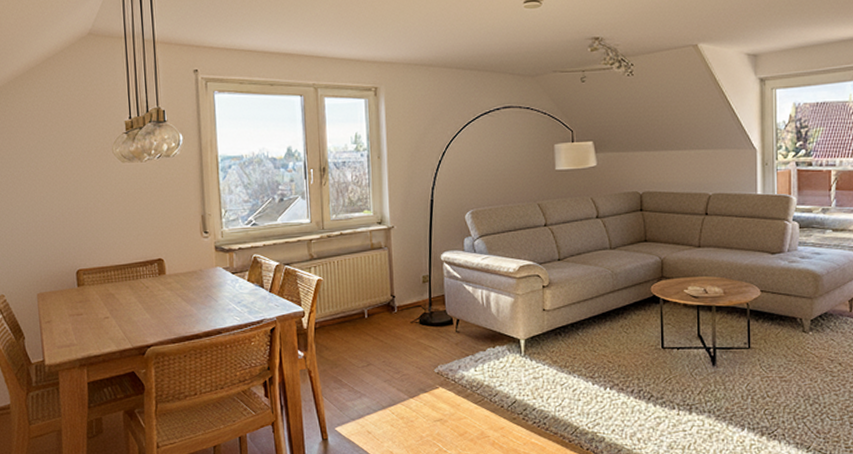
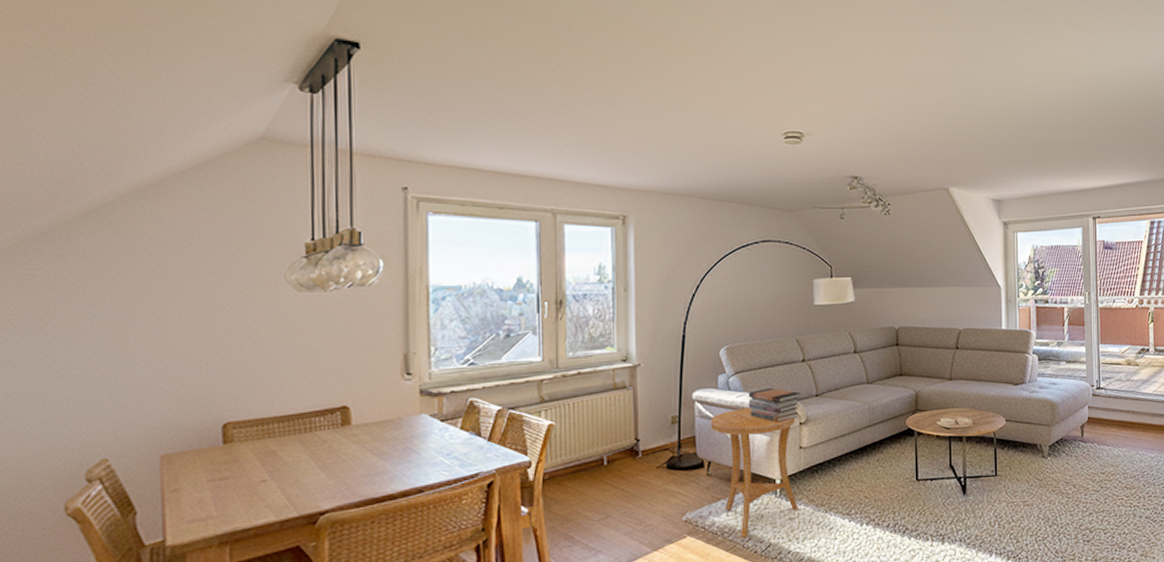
side table: none [457,270,543,392] -> present [710,408,799,537]
book stack: none [492,251,543,285] -> present [748,387,800,423]

